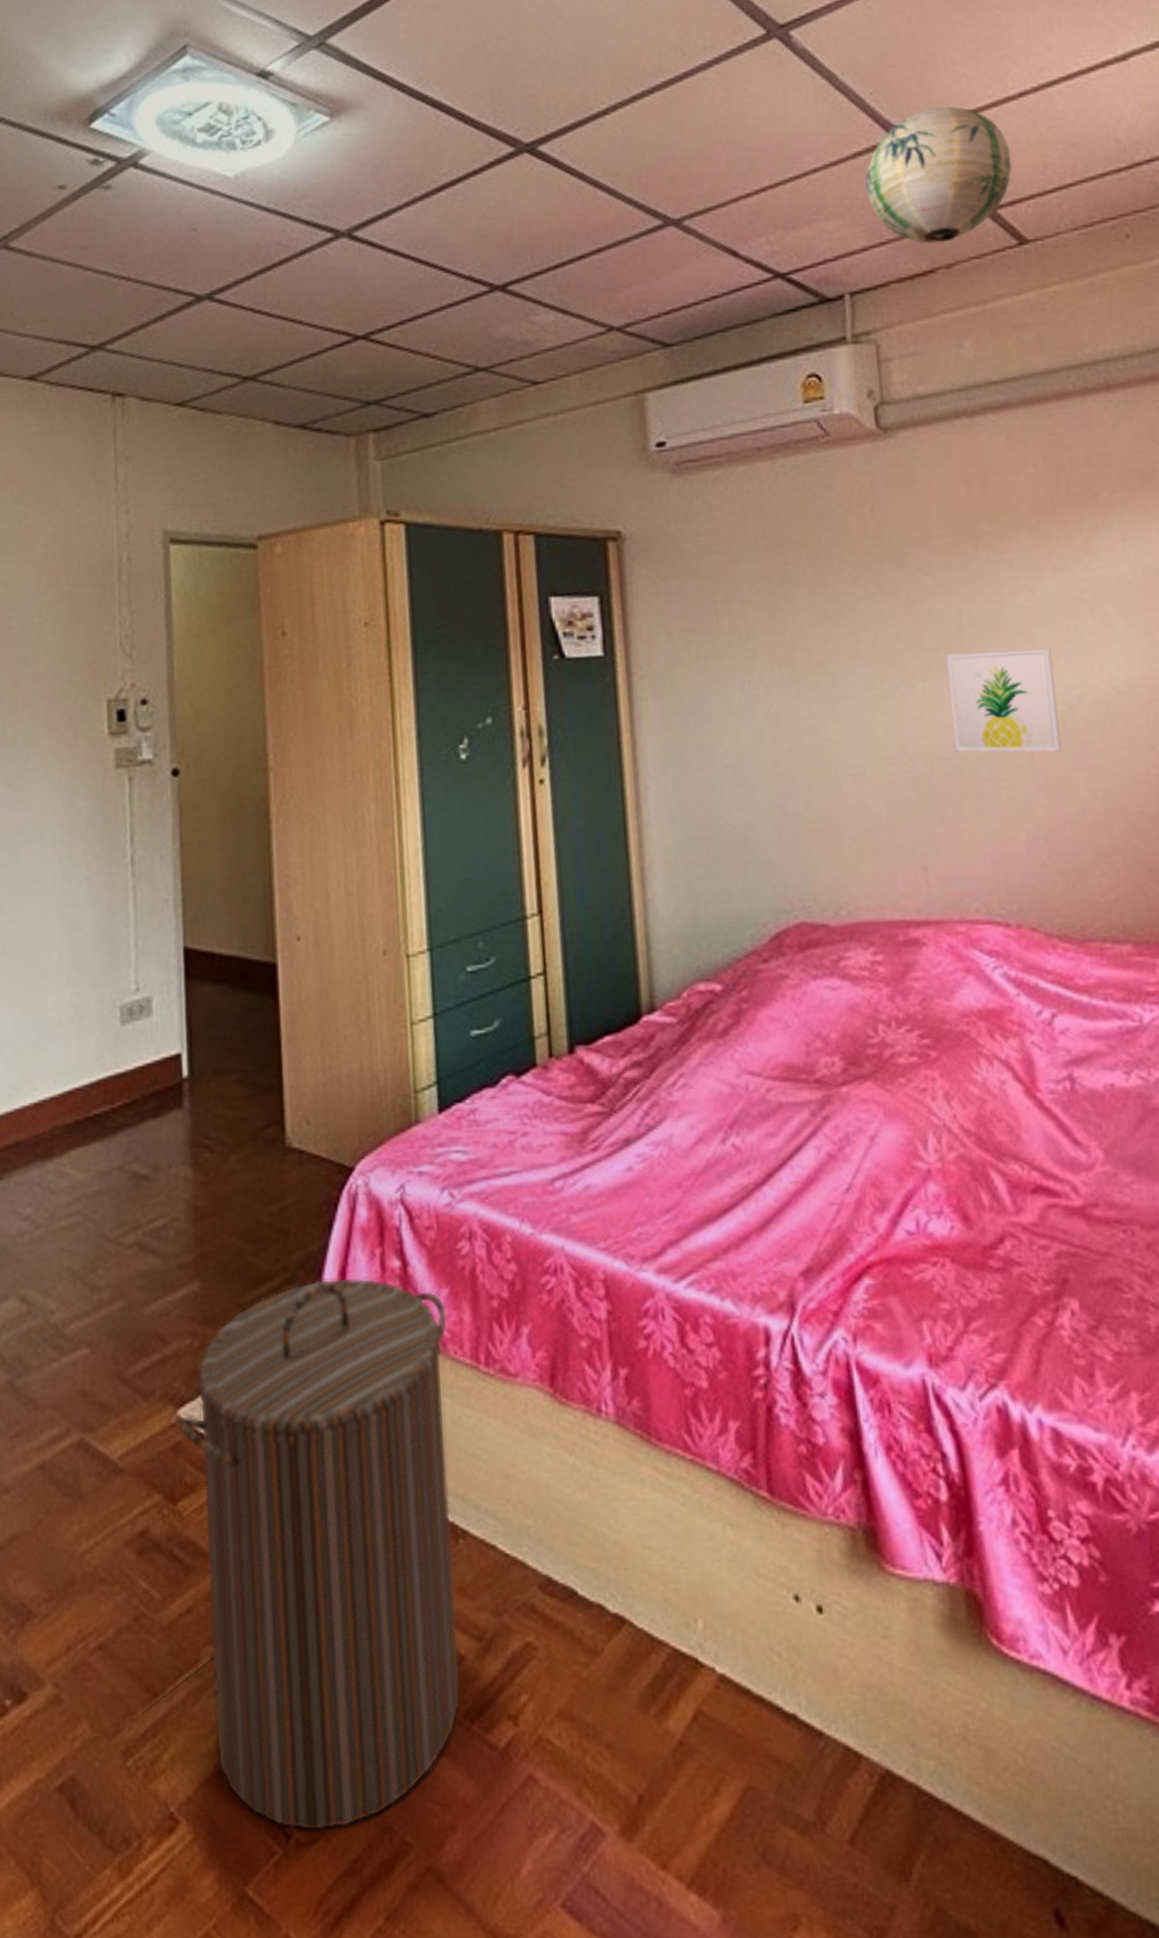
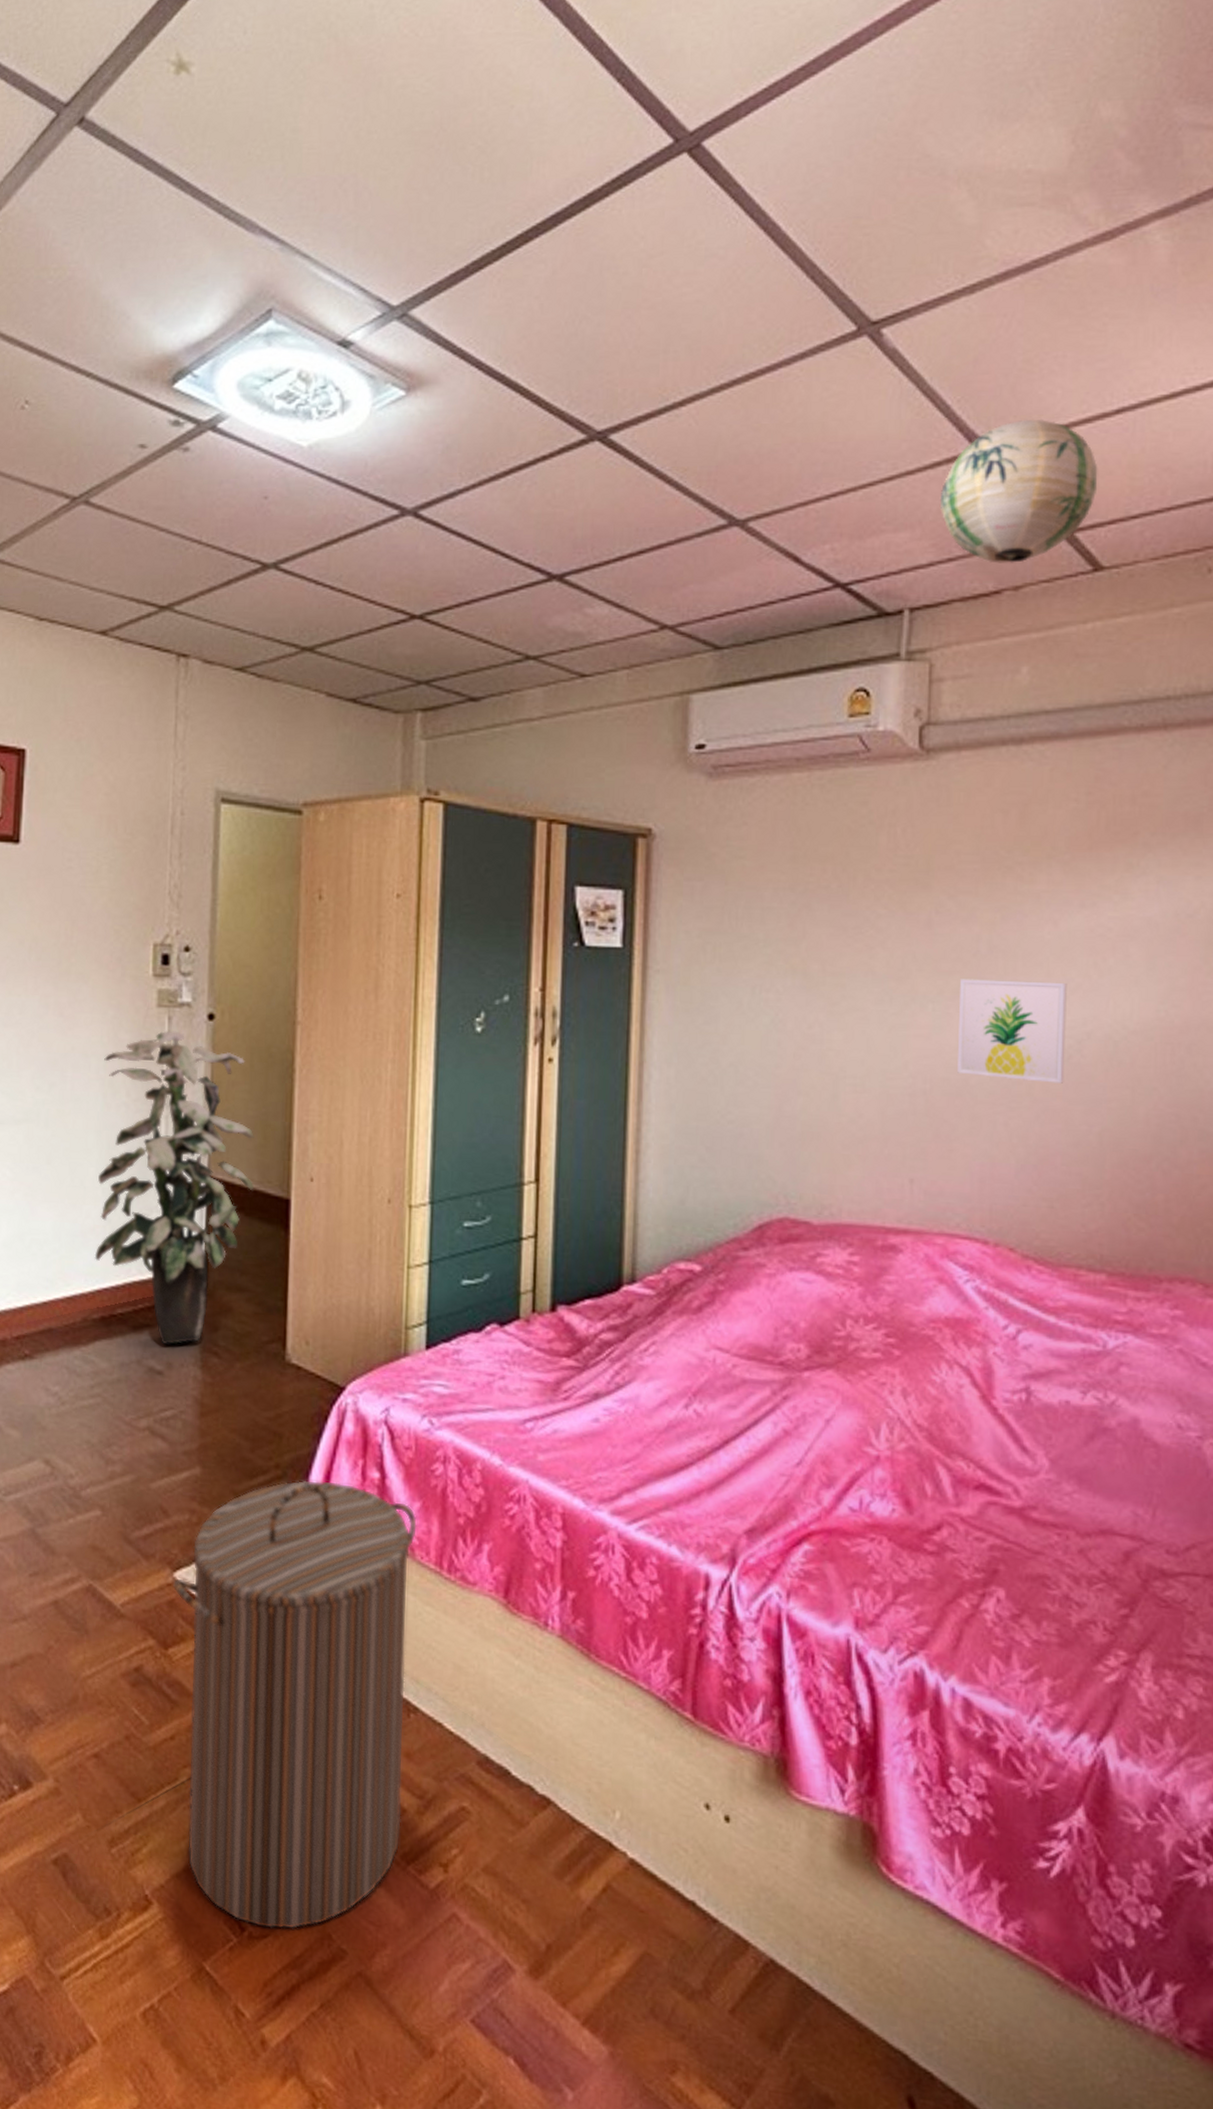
indoor plant: none [60,792,237,1144] -> present [94,1030,255,1344]

